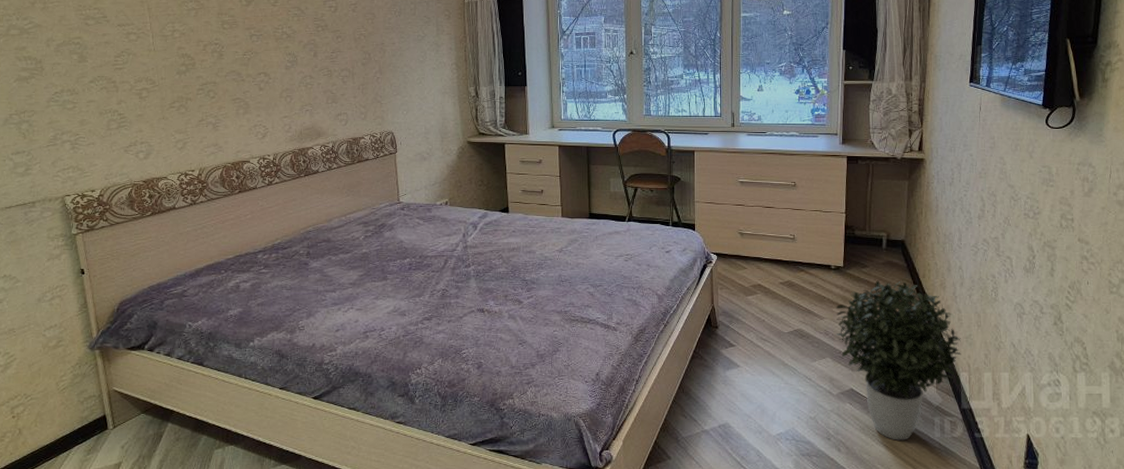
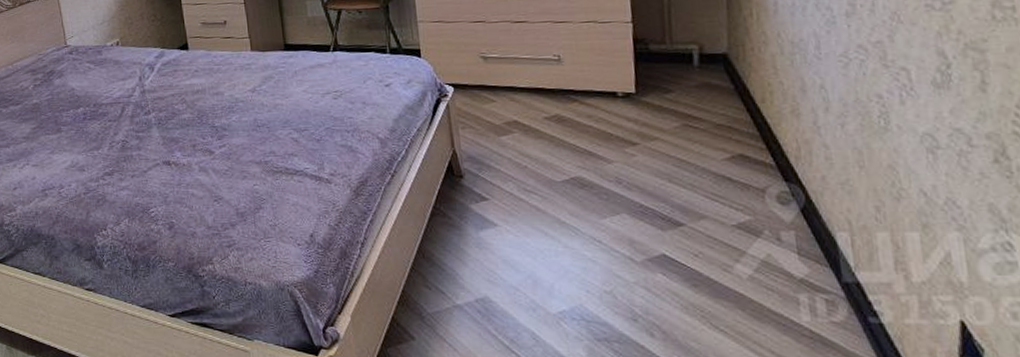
potted plant: present [835,280,961,441] -> none [628,109,835,325]

